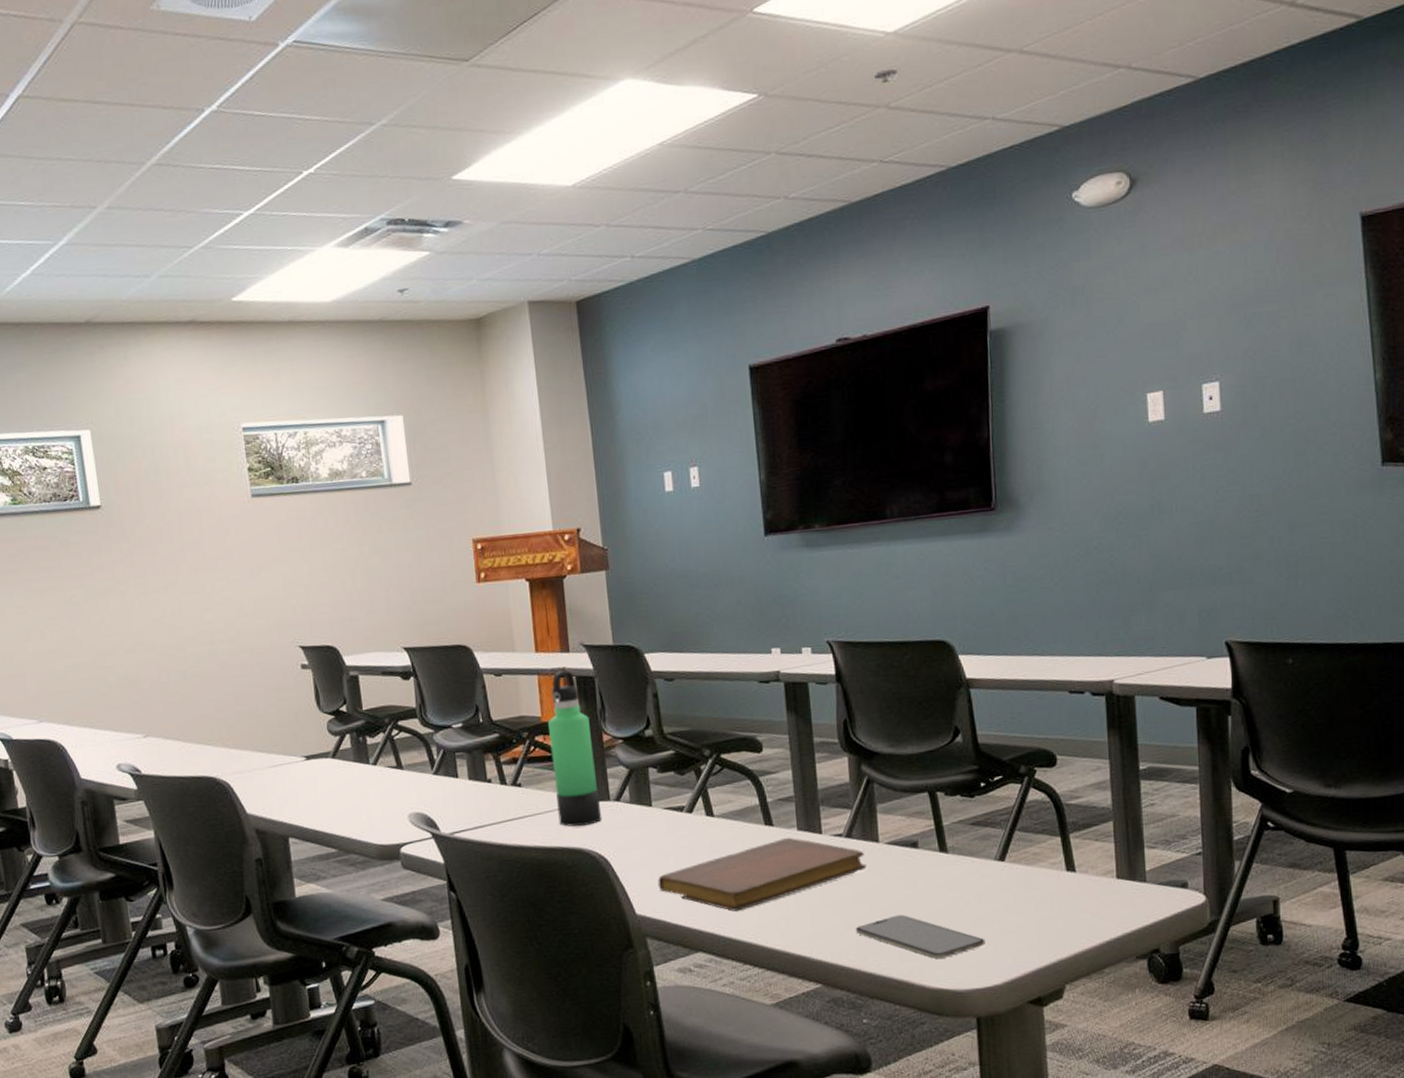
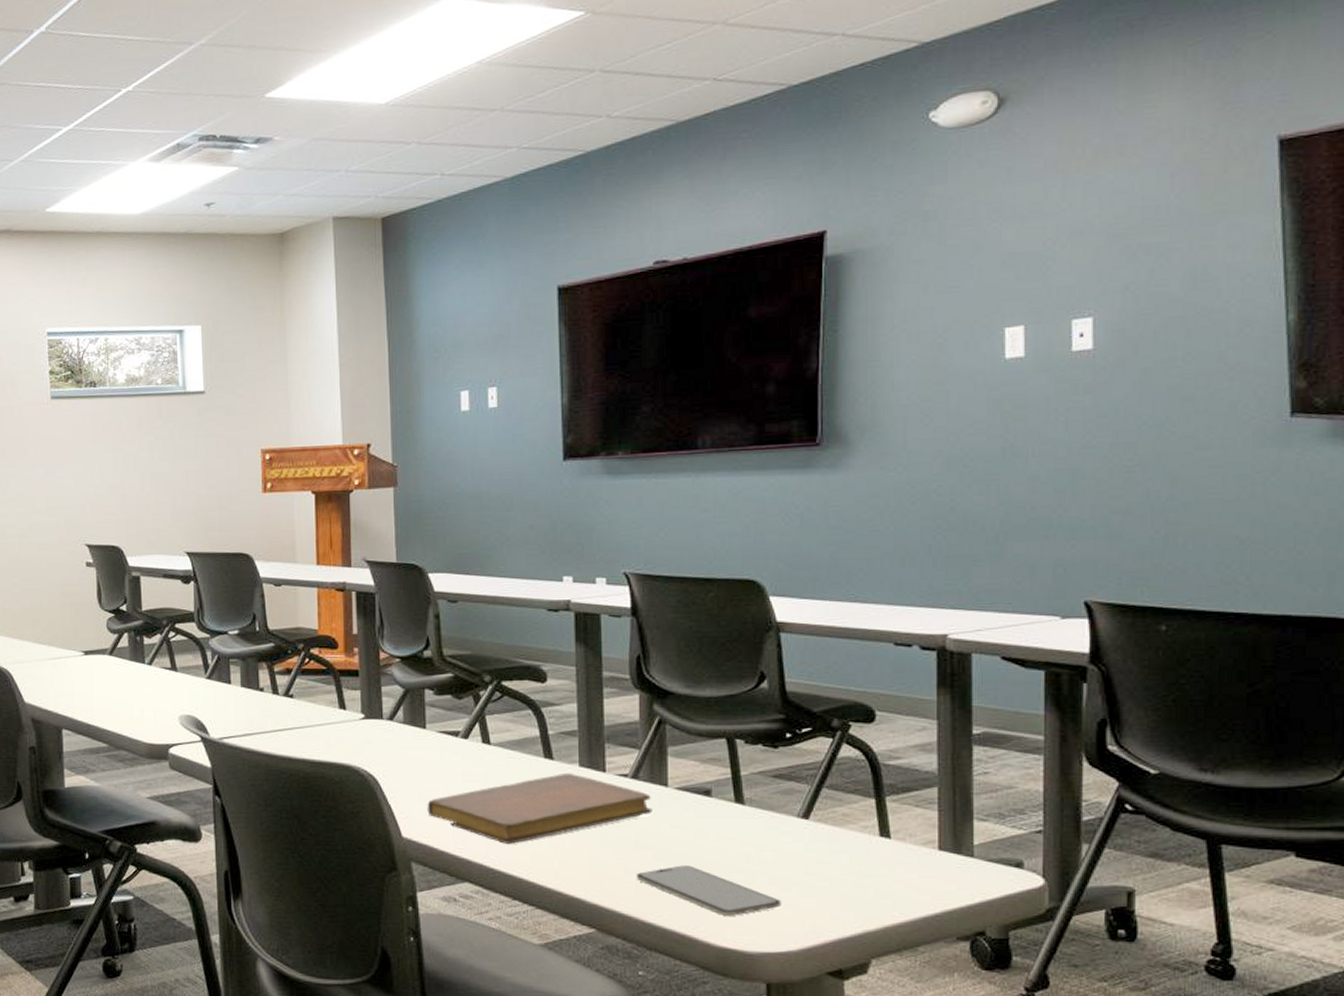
thermos bottle: present [548,670,602,827] -> none [325,585,374,742]

